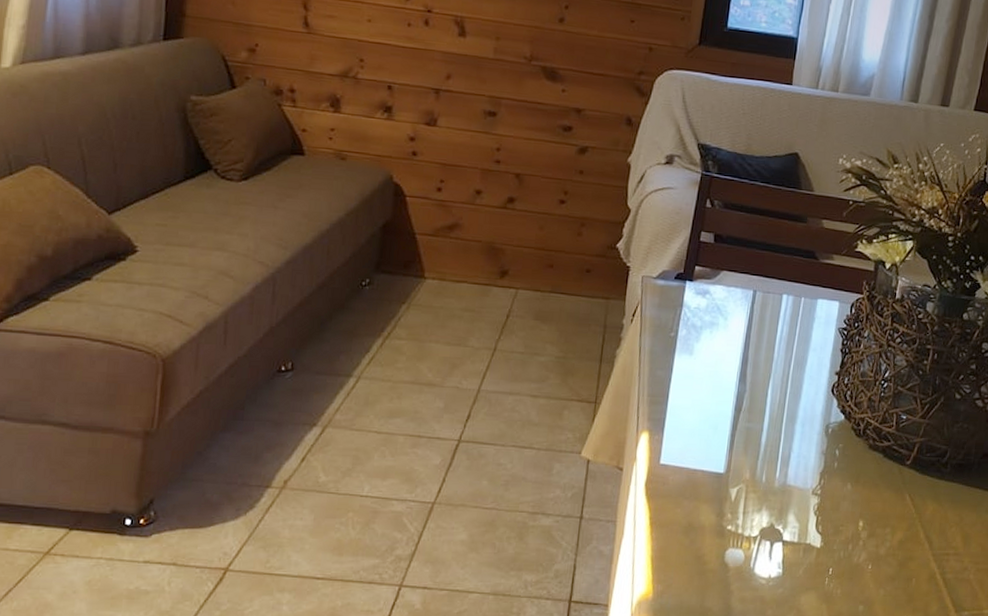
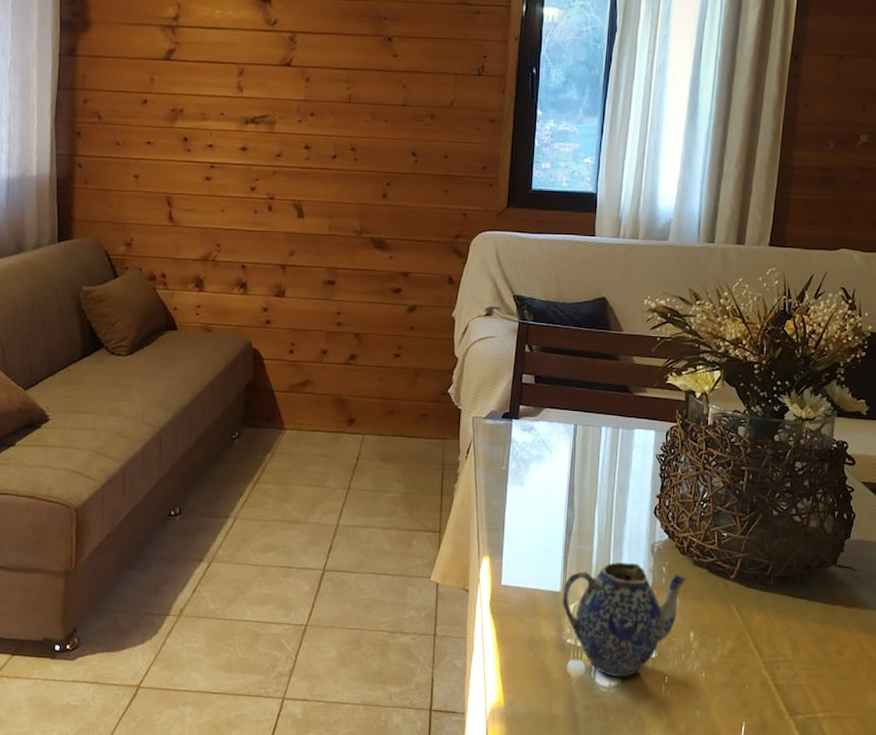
teapot: none [725,443,862,568] -> present [562,563,688,677]

